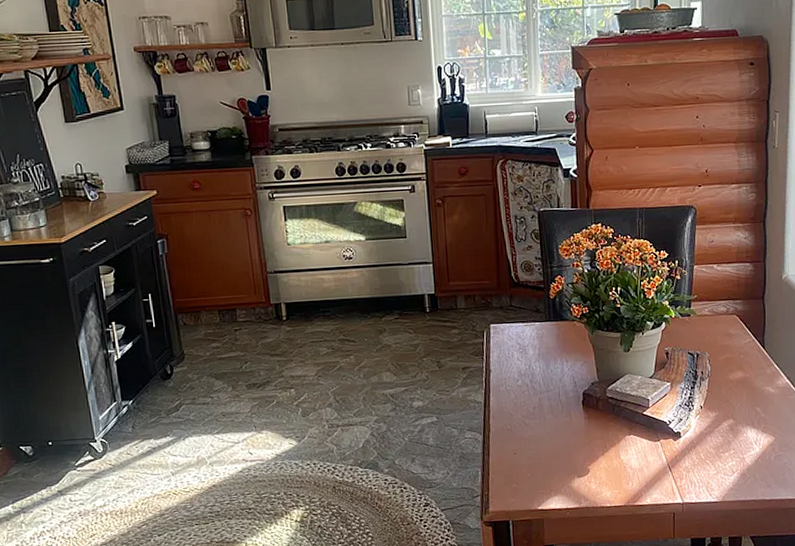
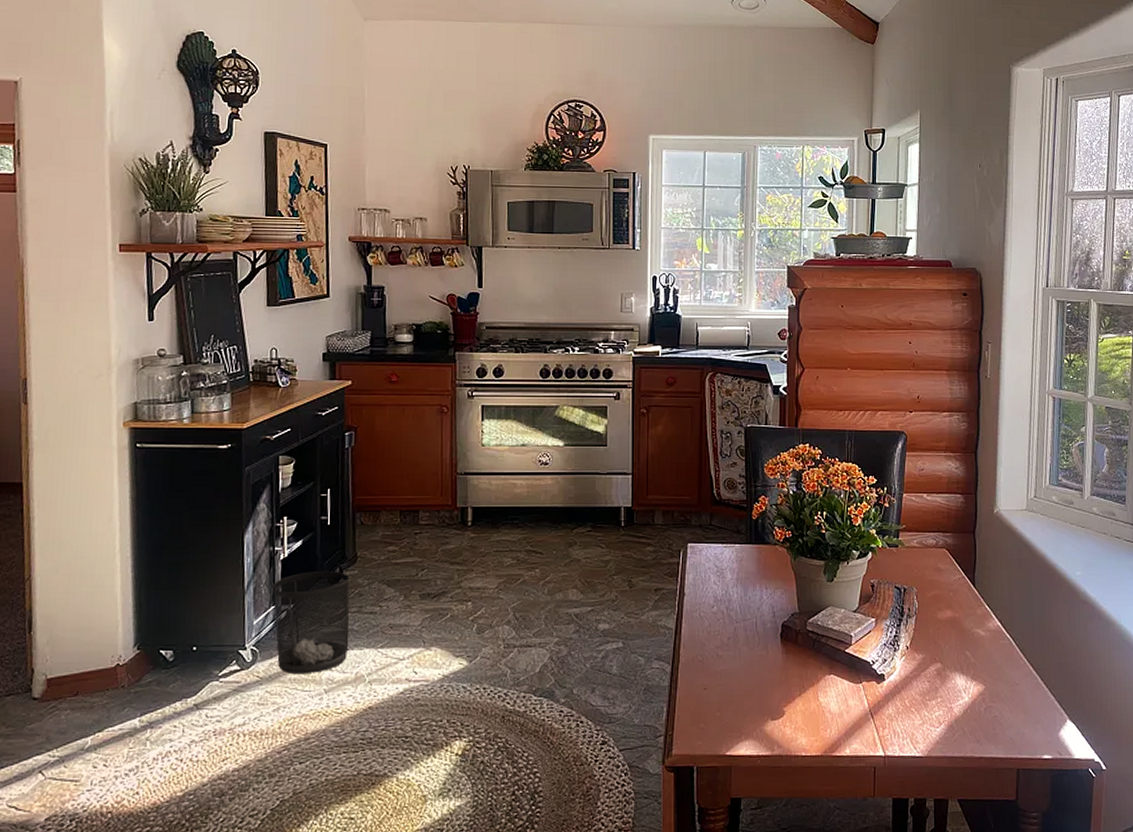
waste bin: none [110,368,188,460] -> present [271,571,350,674]

